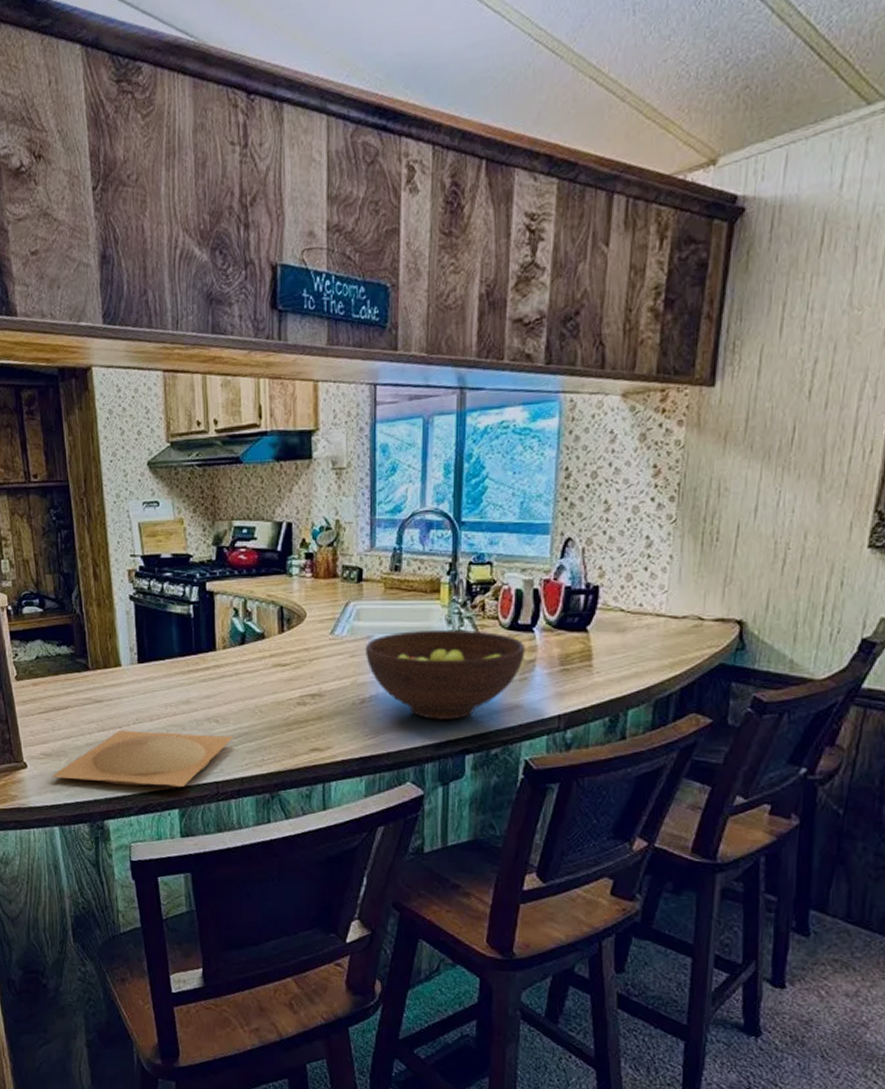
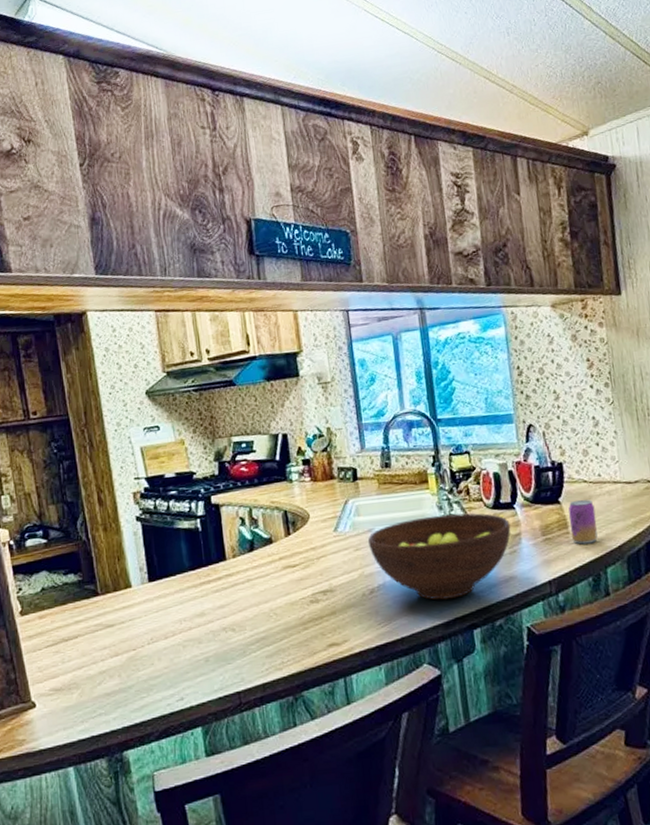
plate: present [52,731,234,787] -> none [63,643,252,714]
beer can: none [593,630,628,681] -> present [568,499,598,545]

